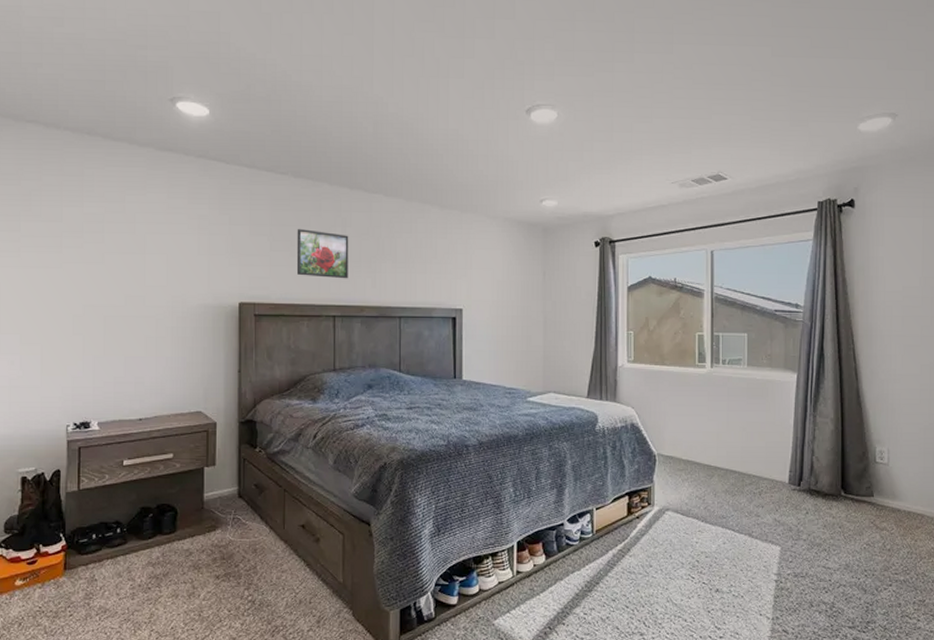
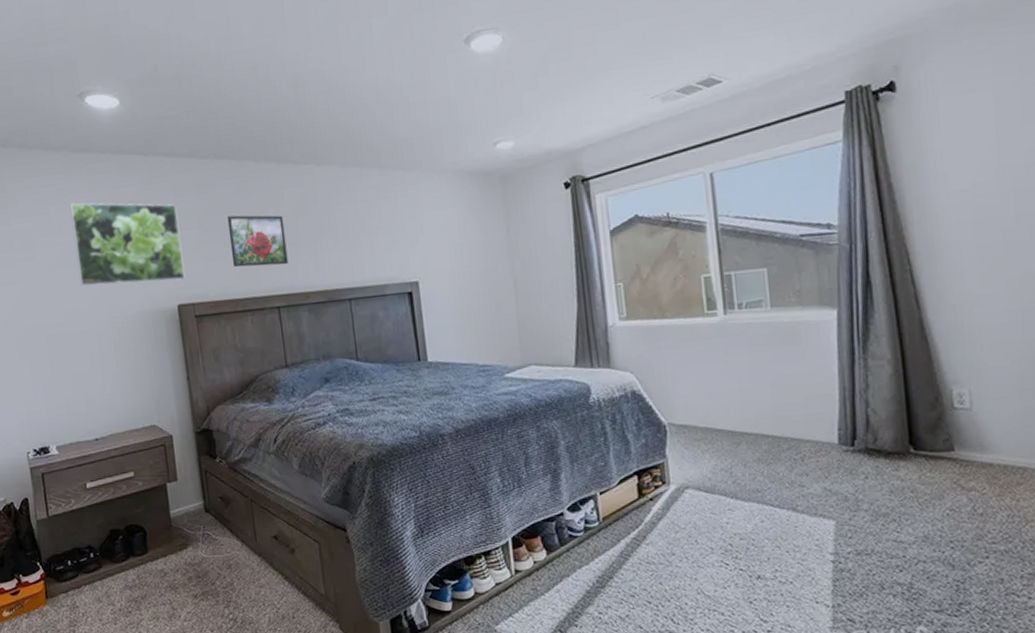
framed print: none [146,196,251,280] -> present [69,203,186,286]

